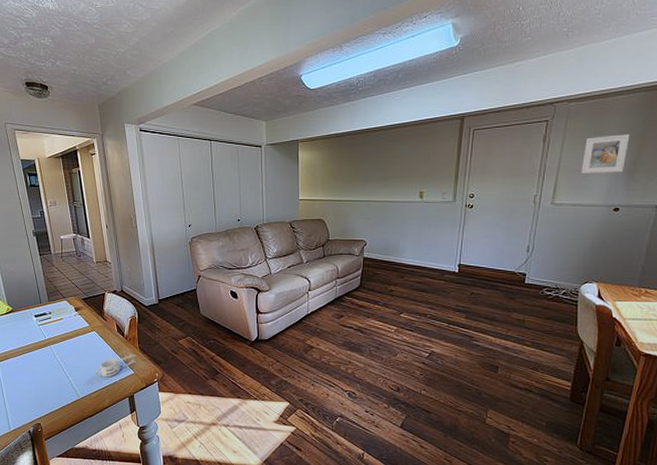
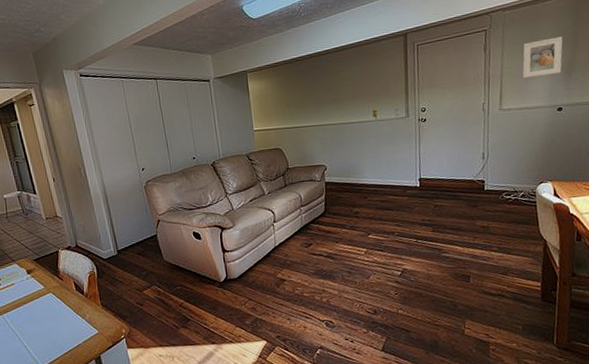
mug: present [96,353,136,378] -> none [56,311,99,342]

